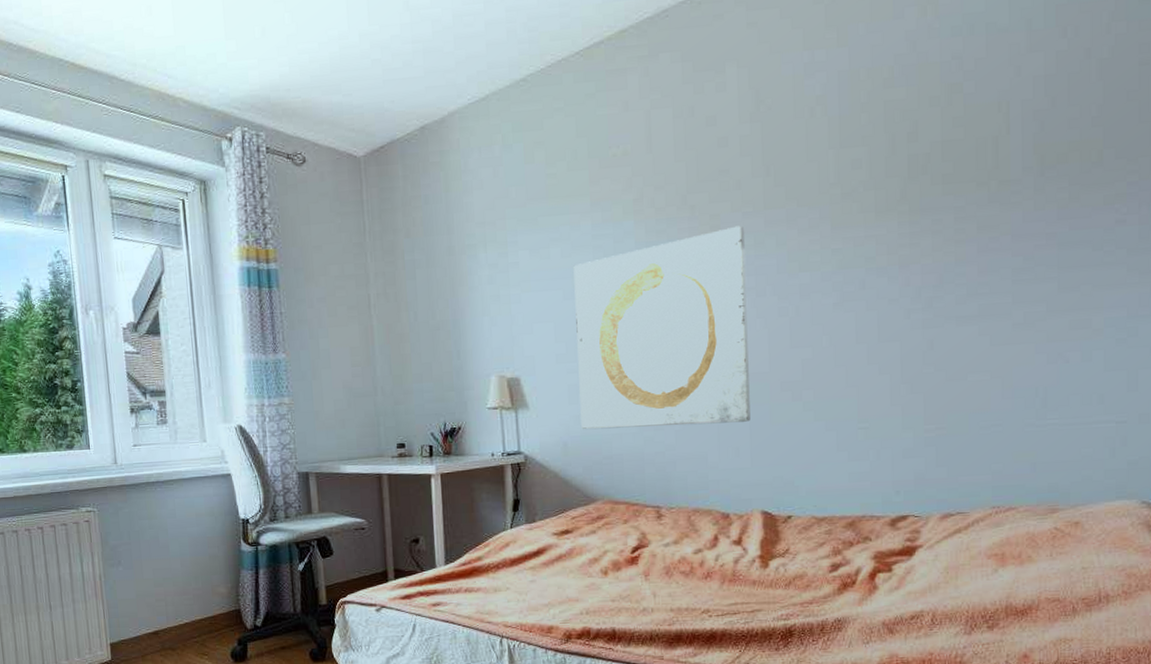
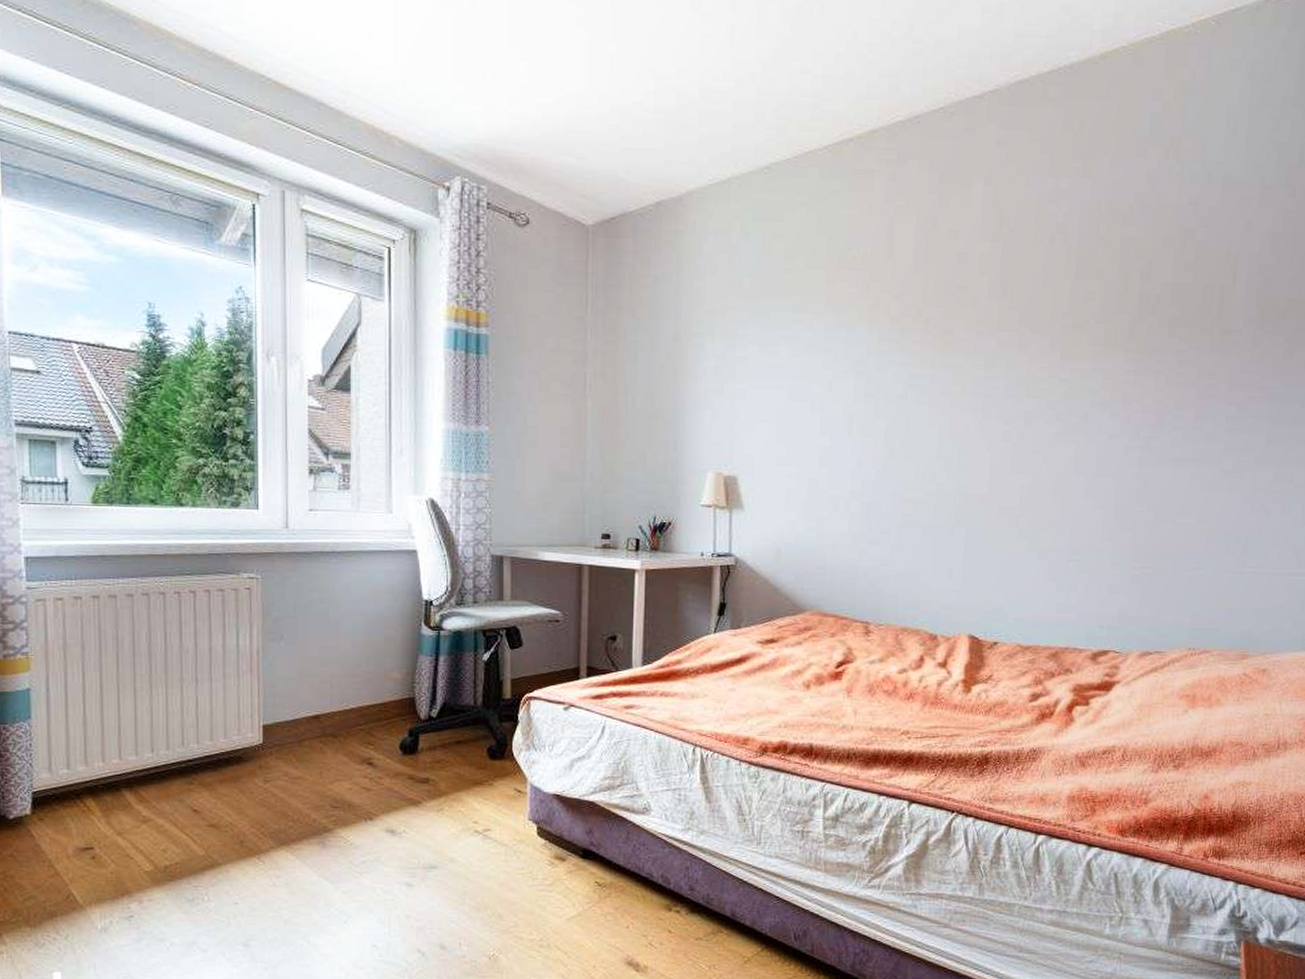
wall art: present [573,225,751,430] -> none [796,344,977,544]

